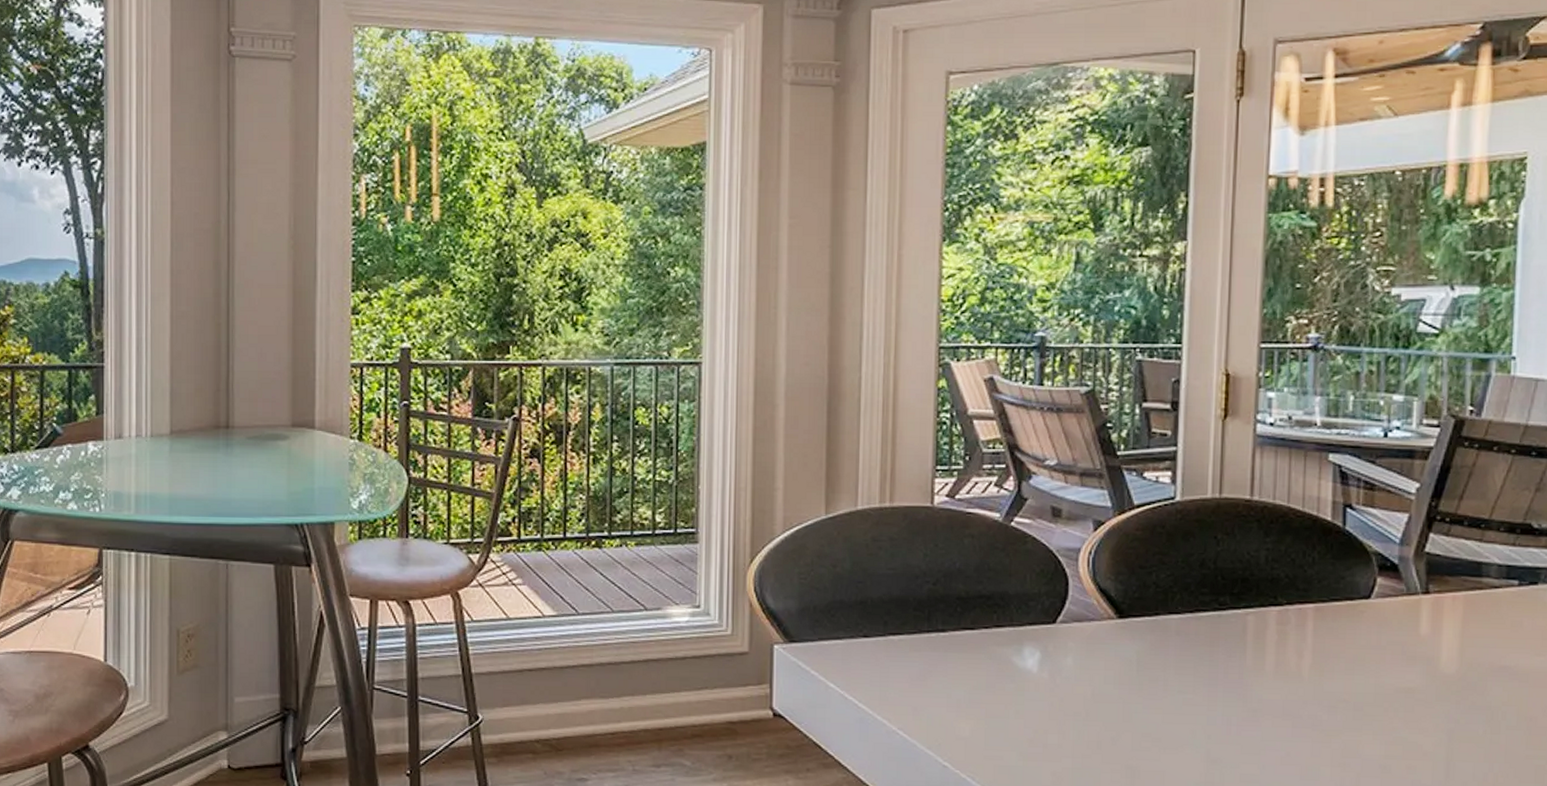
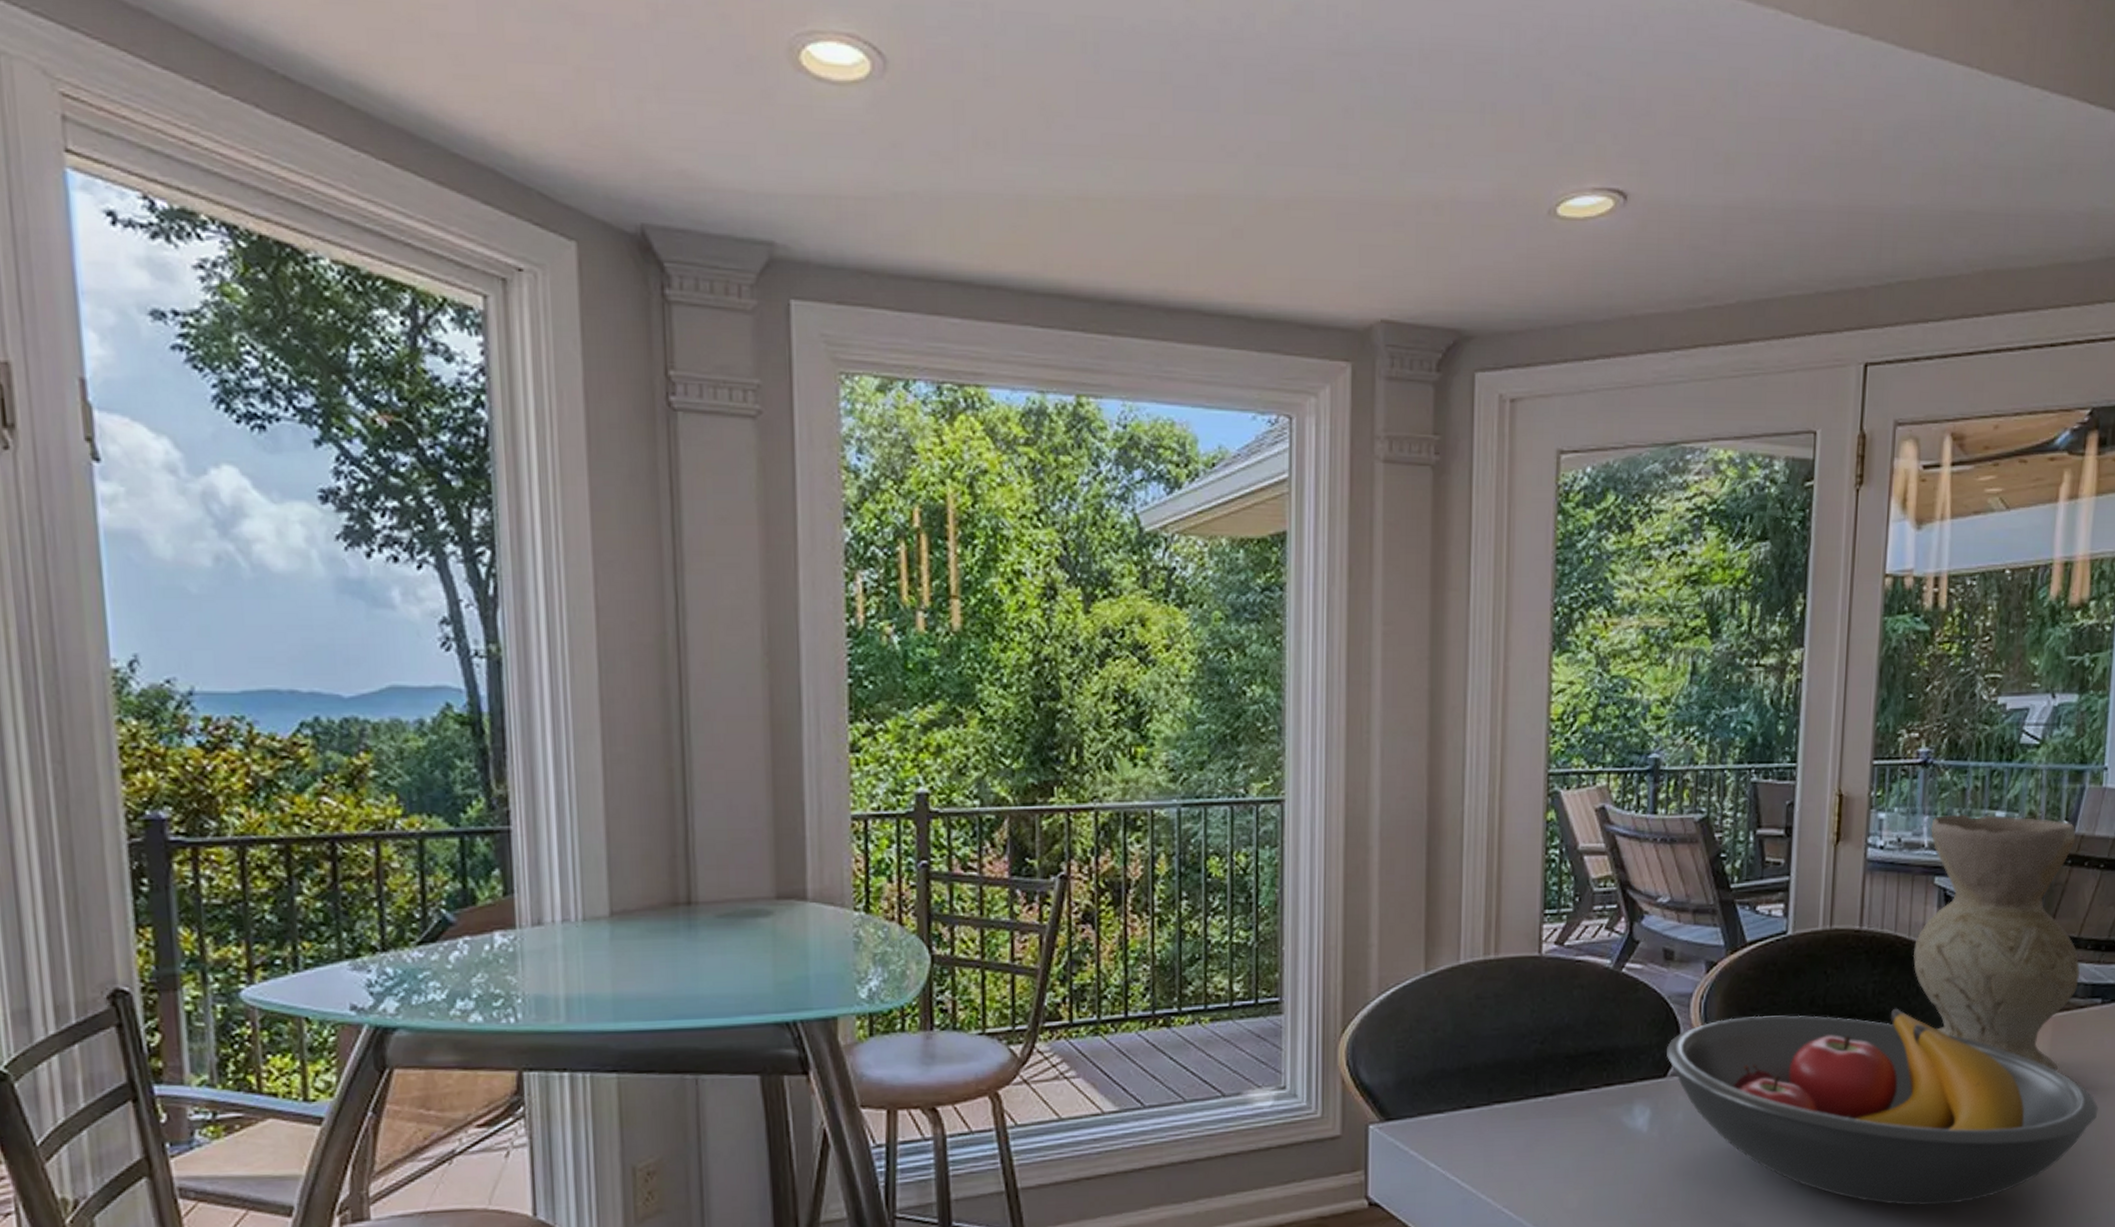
fruit bowl: none [1056,573,1519,769] -> present [1667,1009,2098,1206]
vase: none [1307,396,1492,649] -> present [1912,814,2080,1072]

